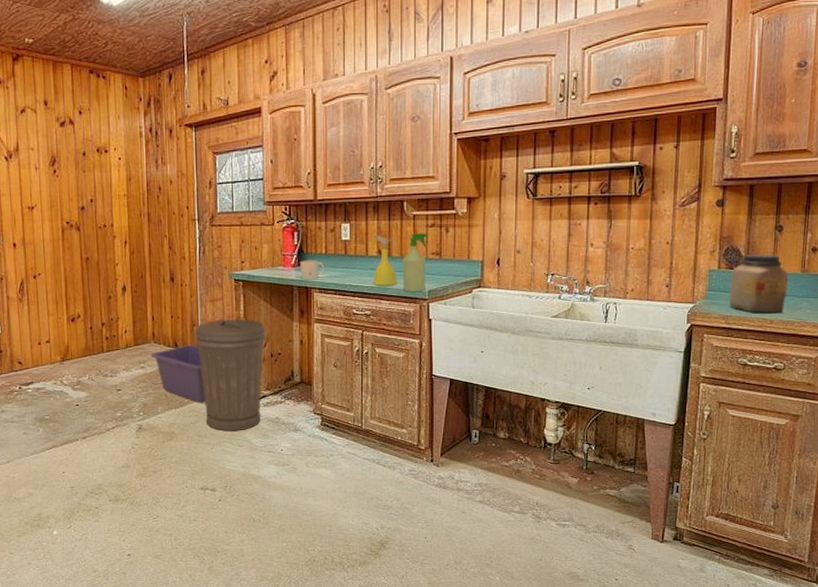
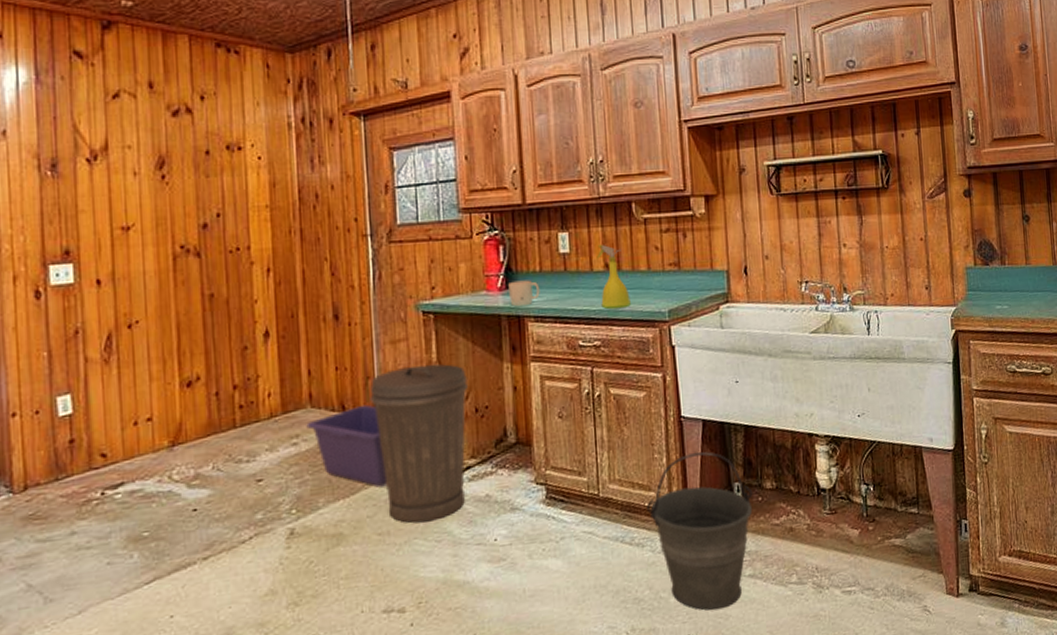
bucket: none [399,403,488,522] -> present [647,451,753,610]
spray bottle: present [402,233,429,292] -> none [635,239,665,314]
jar: present [729,254,789,314] -> none [988,247,1043,314]

